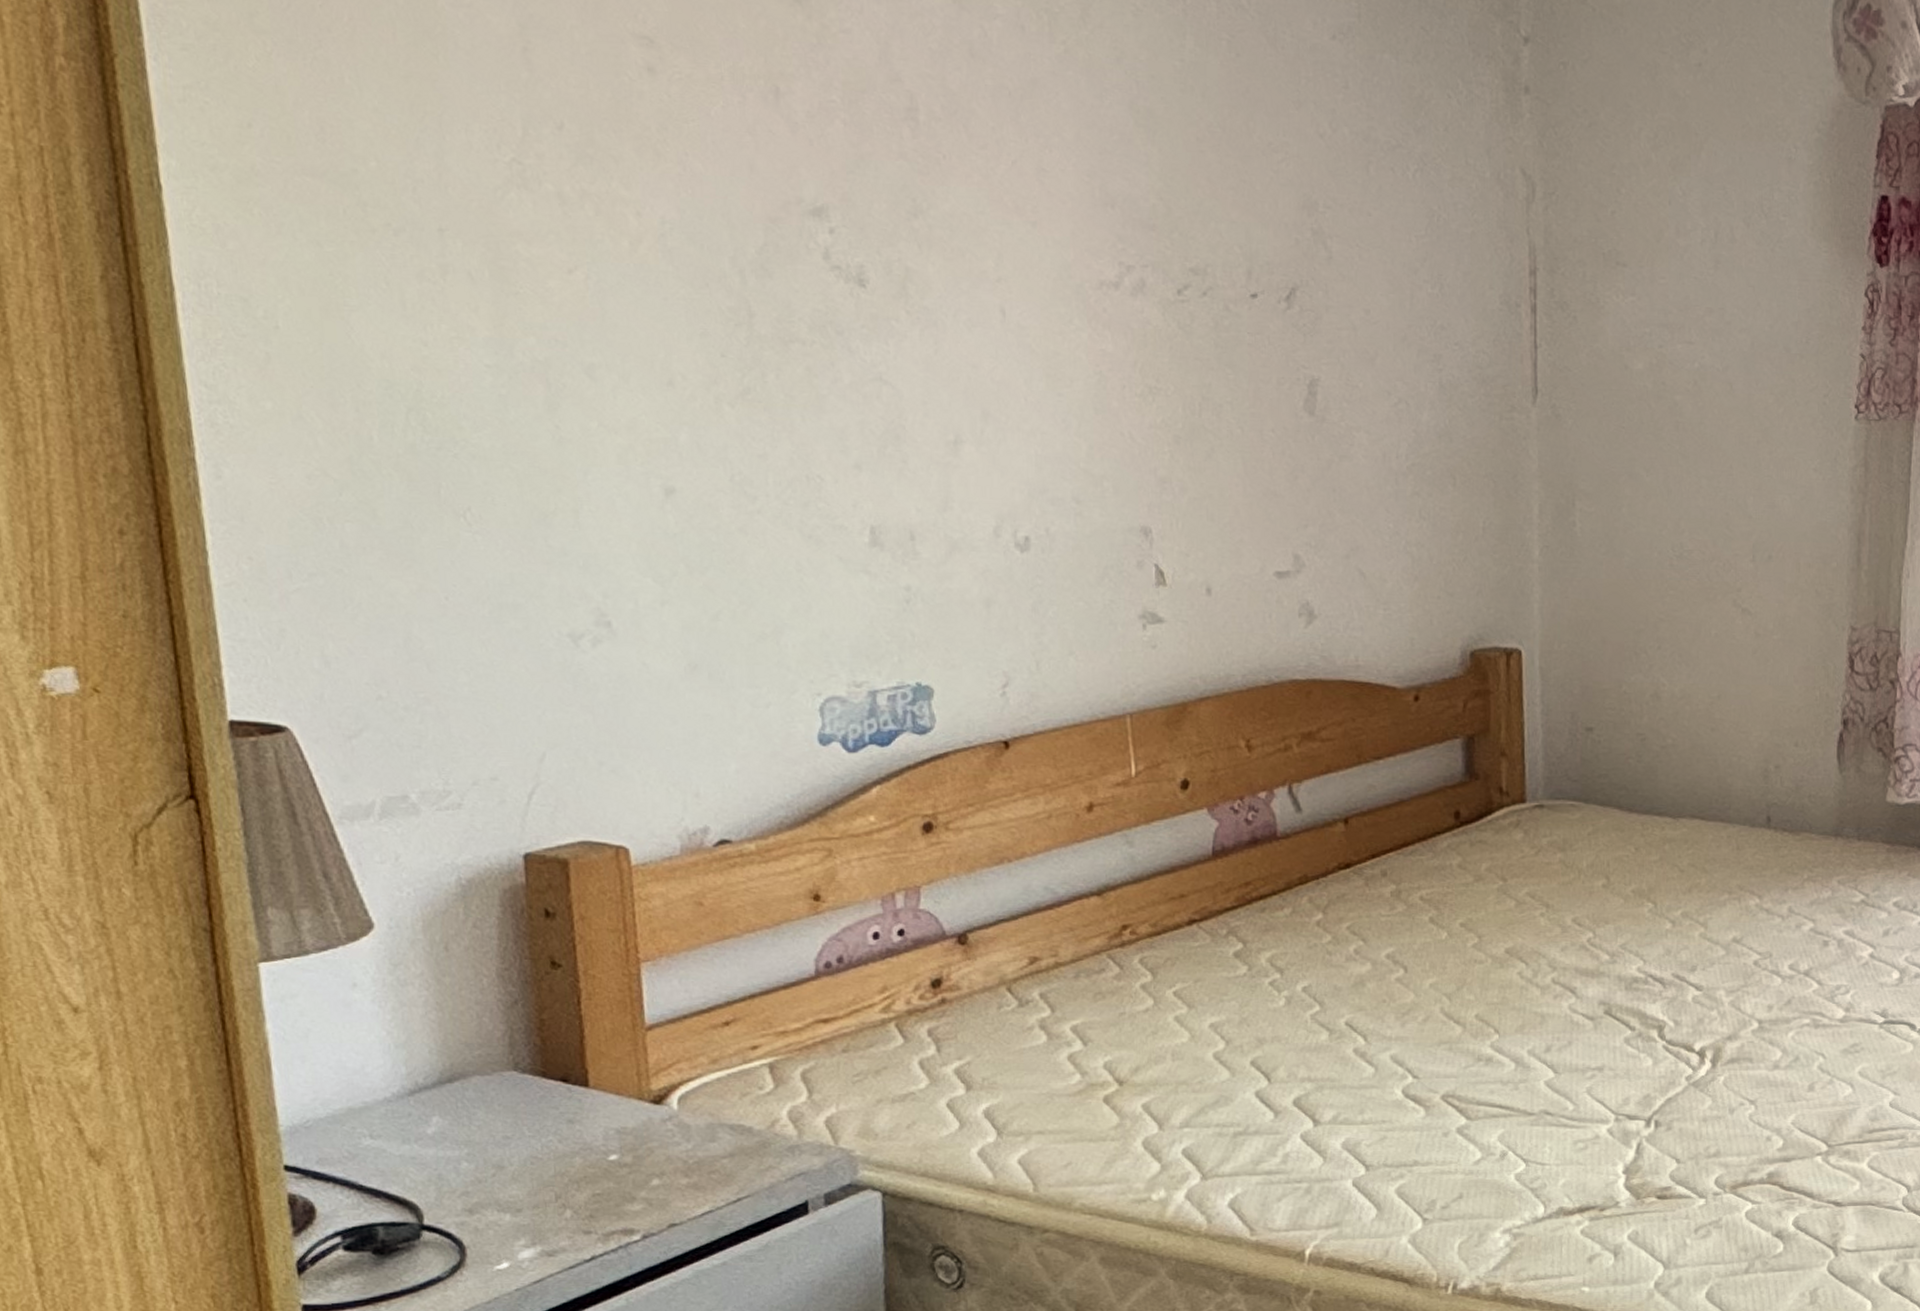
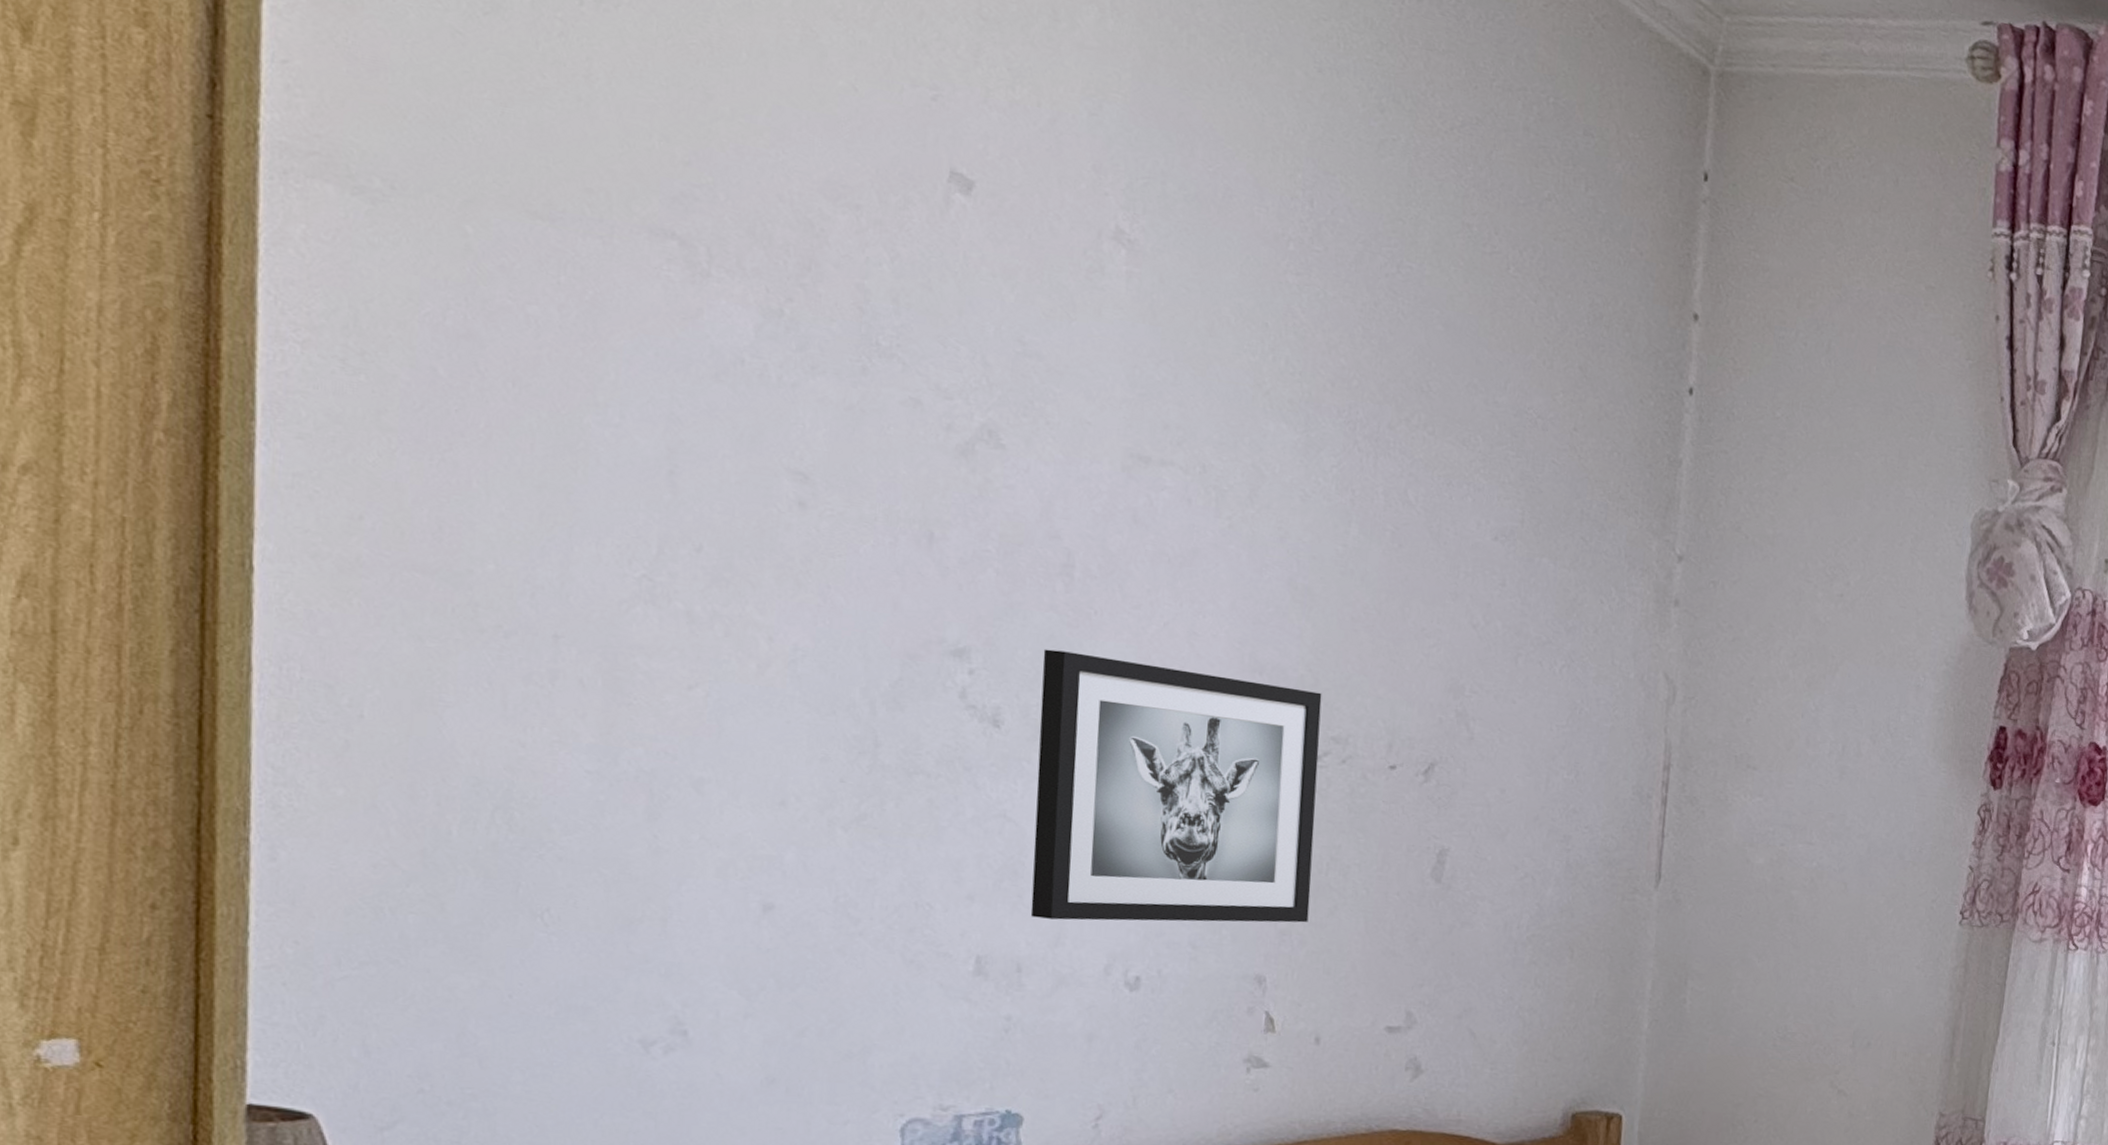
wall art: none [898,200,1187,483] -> present [1030,649,1322,923]

